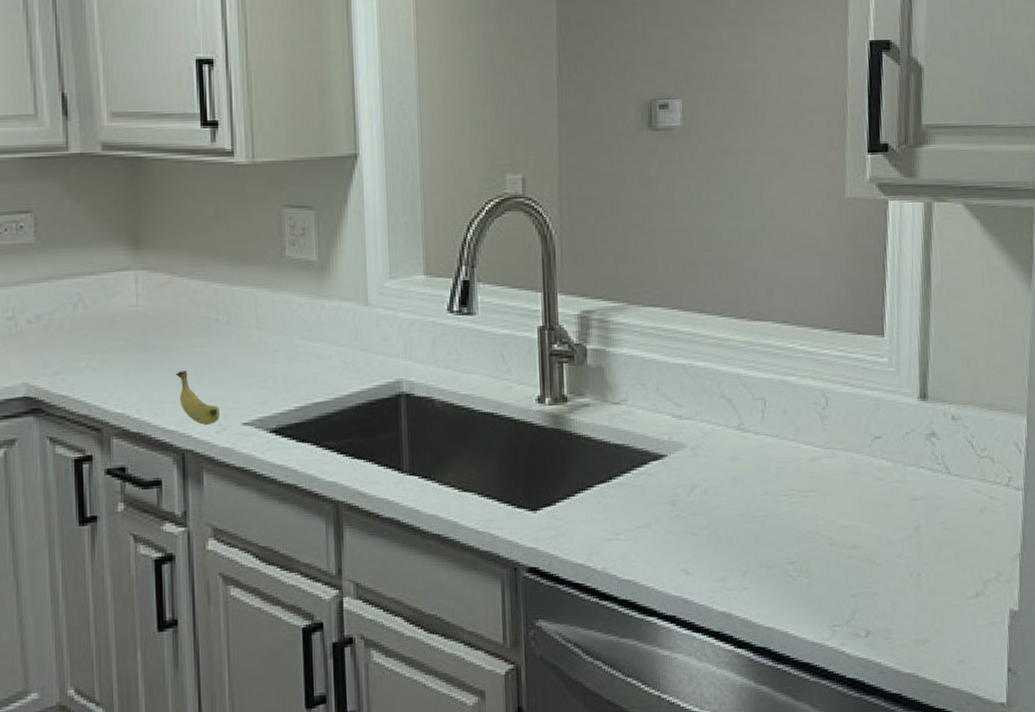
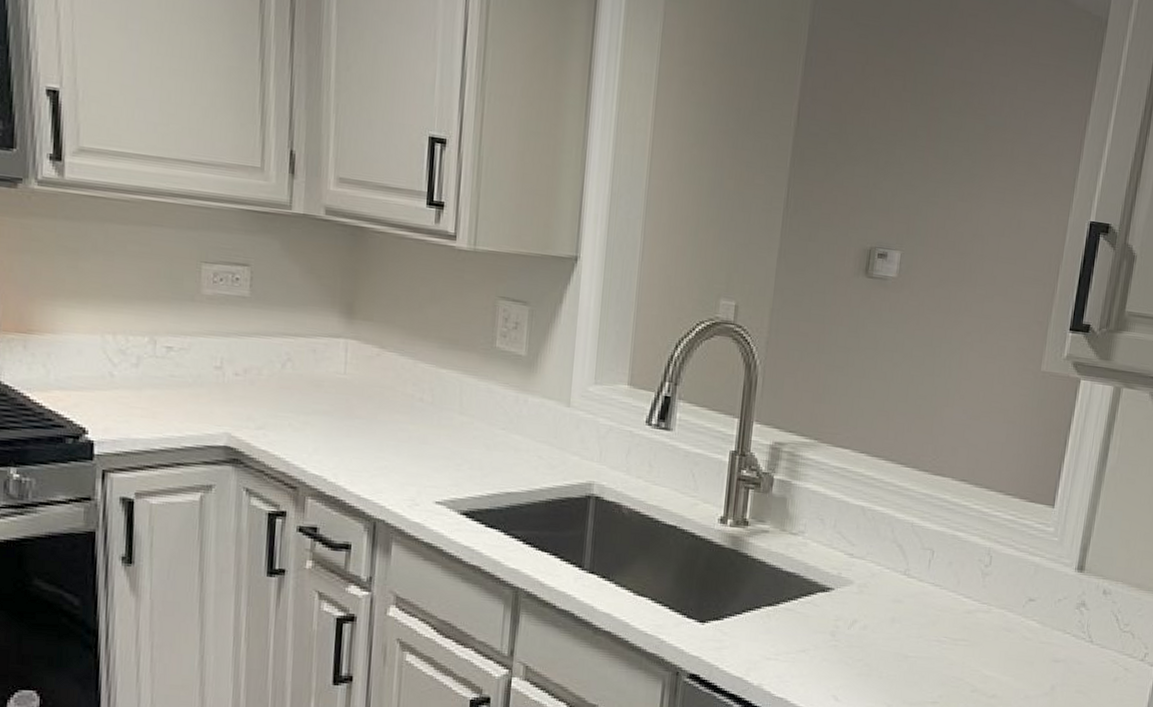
banana: present [175,371,220,425] -> none [375,443,414,499]

